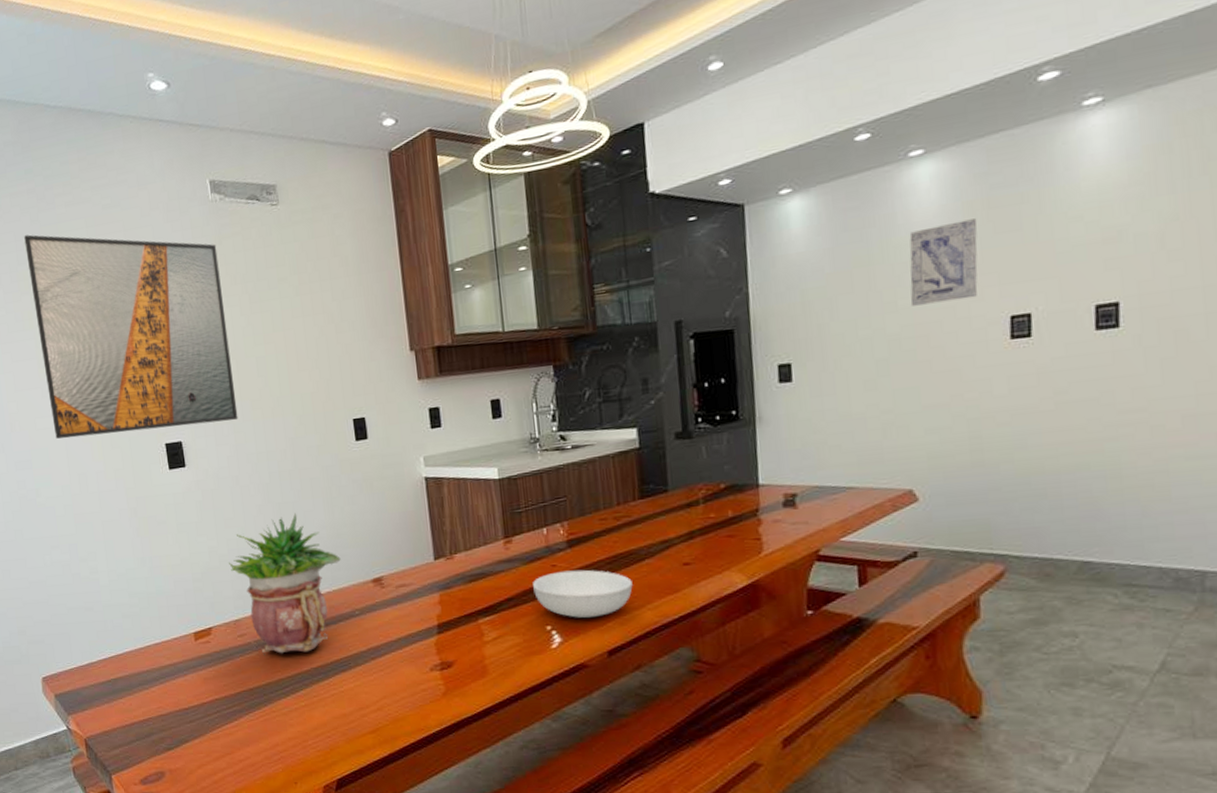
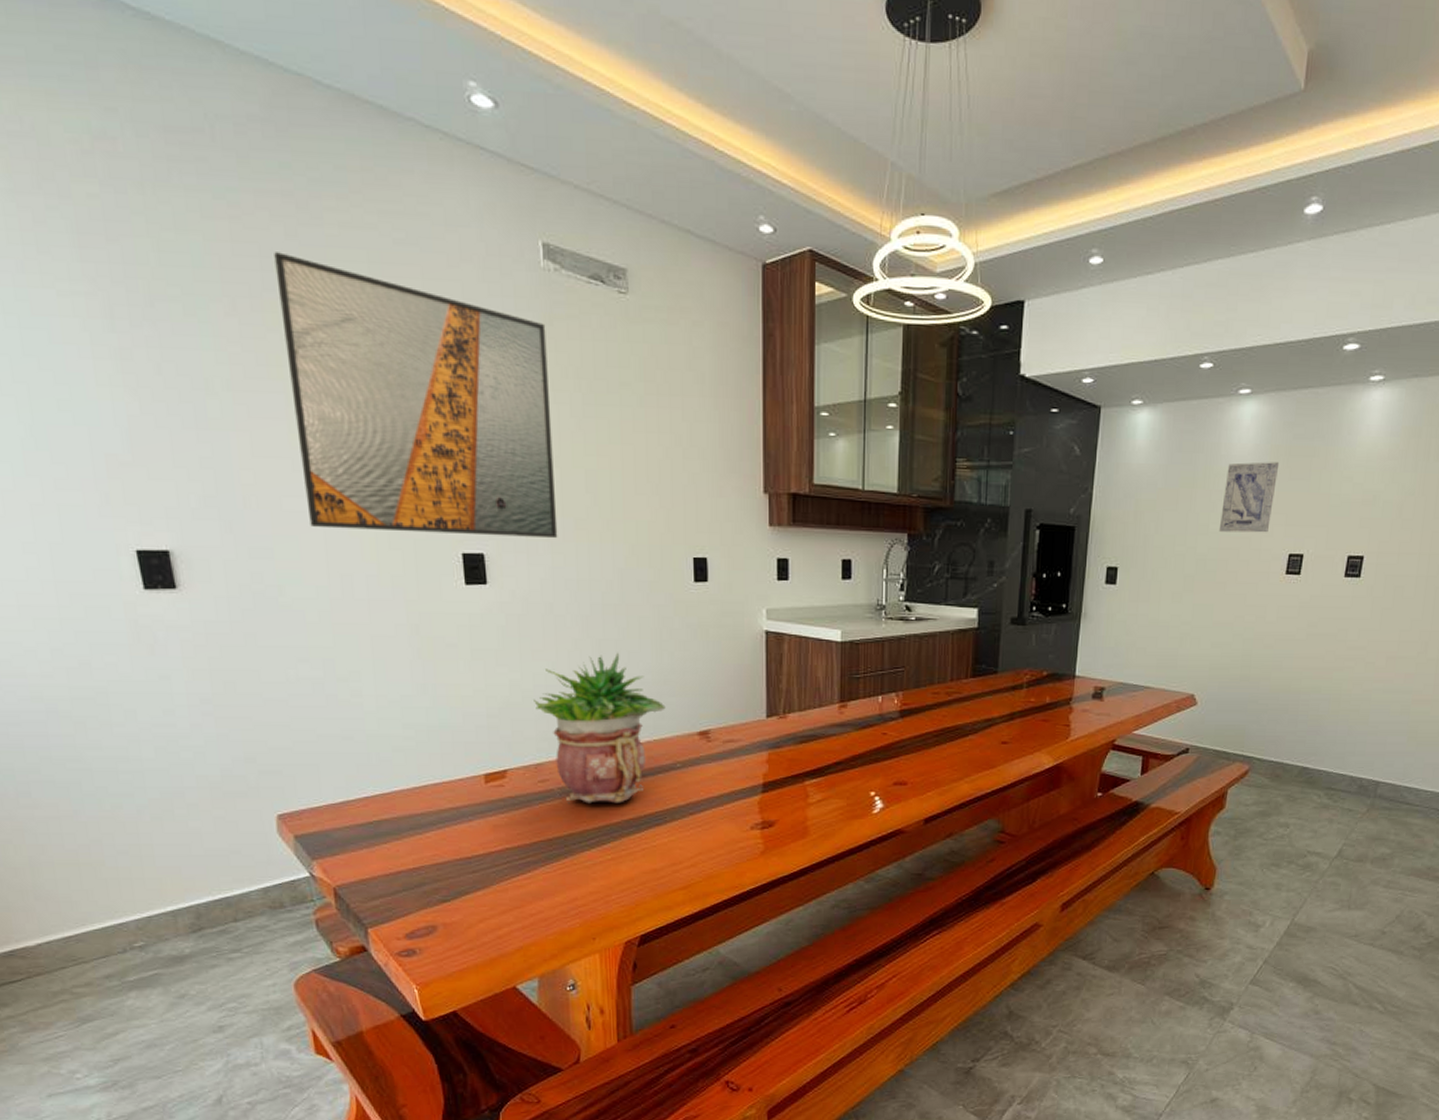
serving bowl: present [533,569,633,619] -> none [862,740,955,787]

